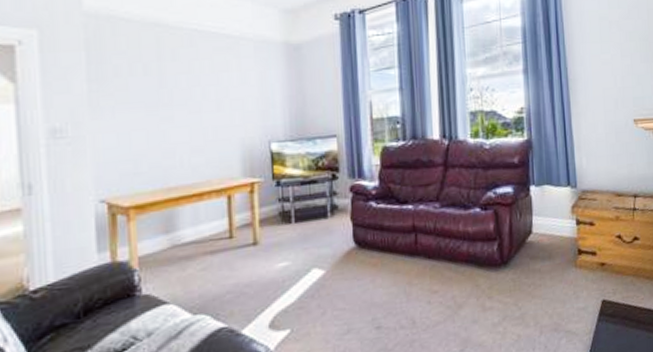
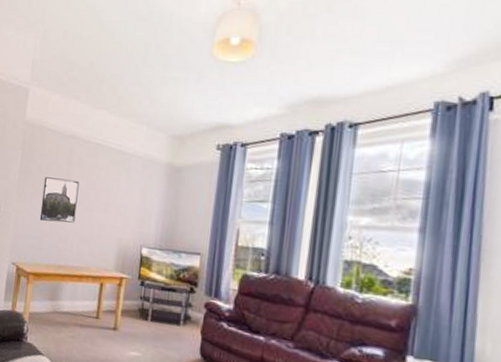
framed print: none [126,78,180,139] -> present [39,177,79,223]

